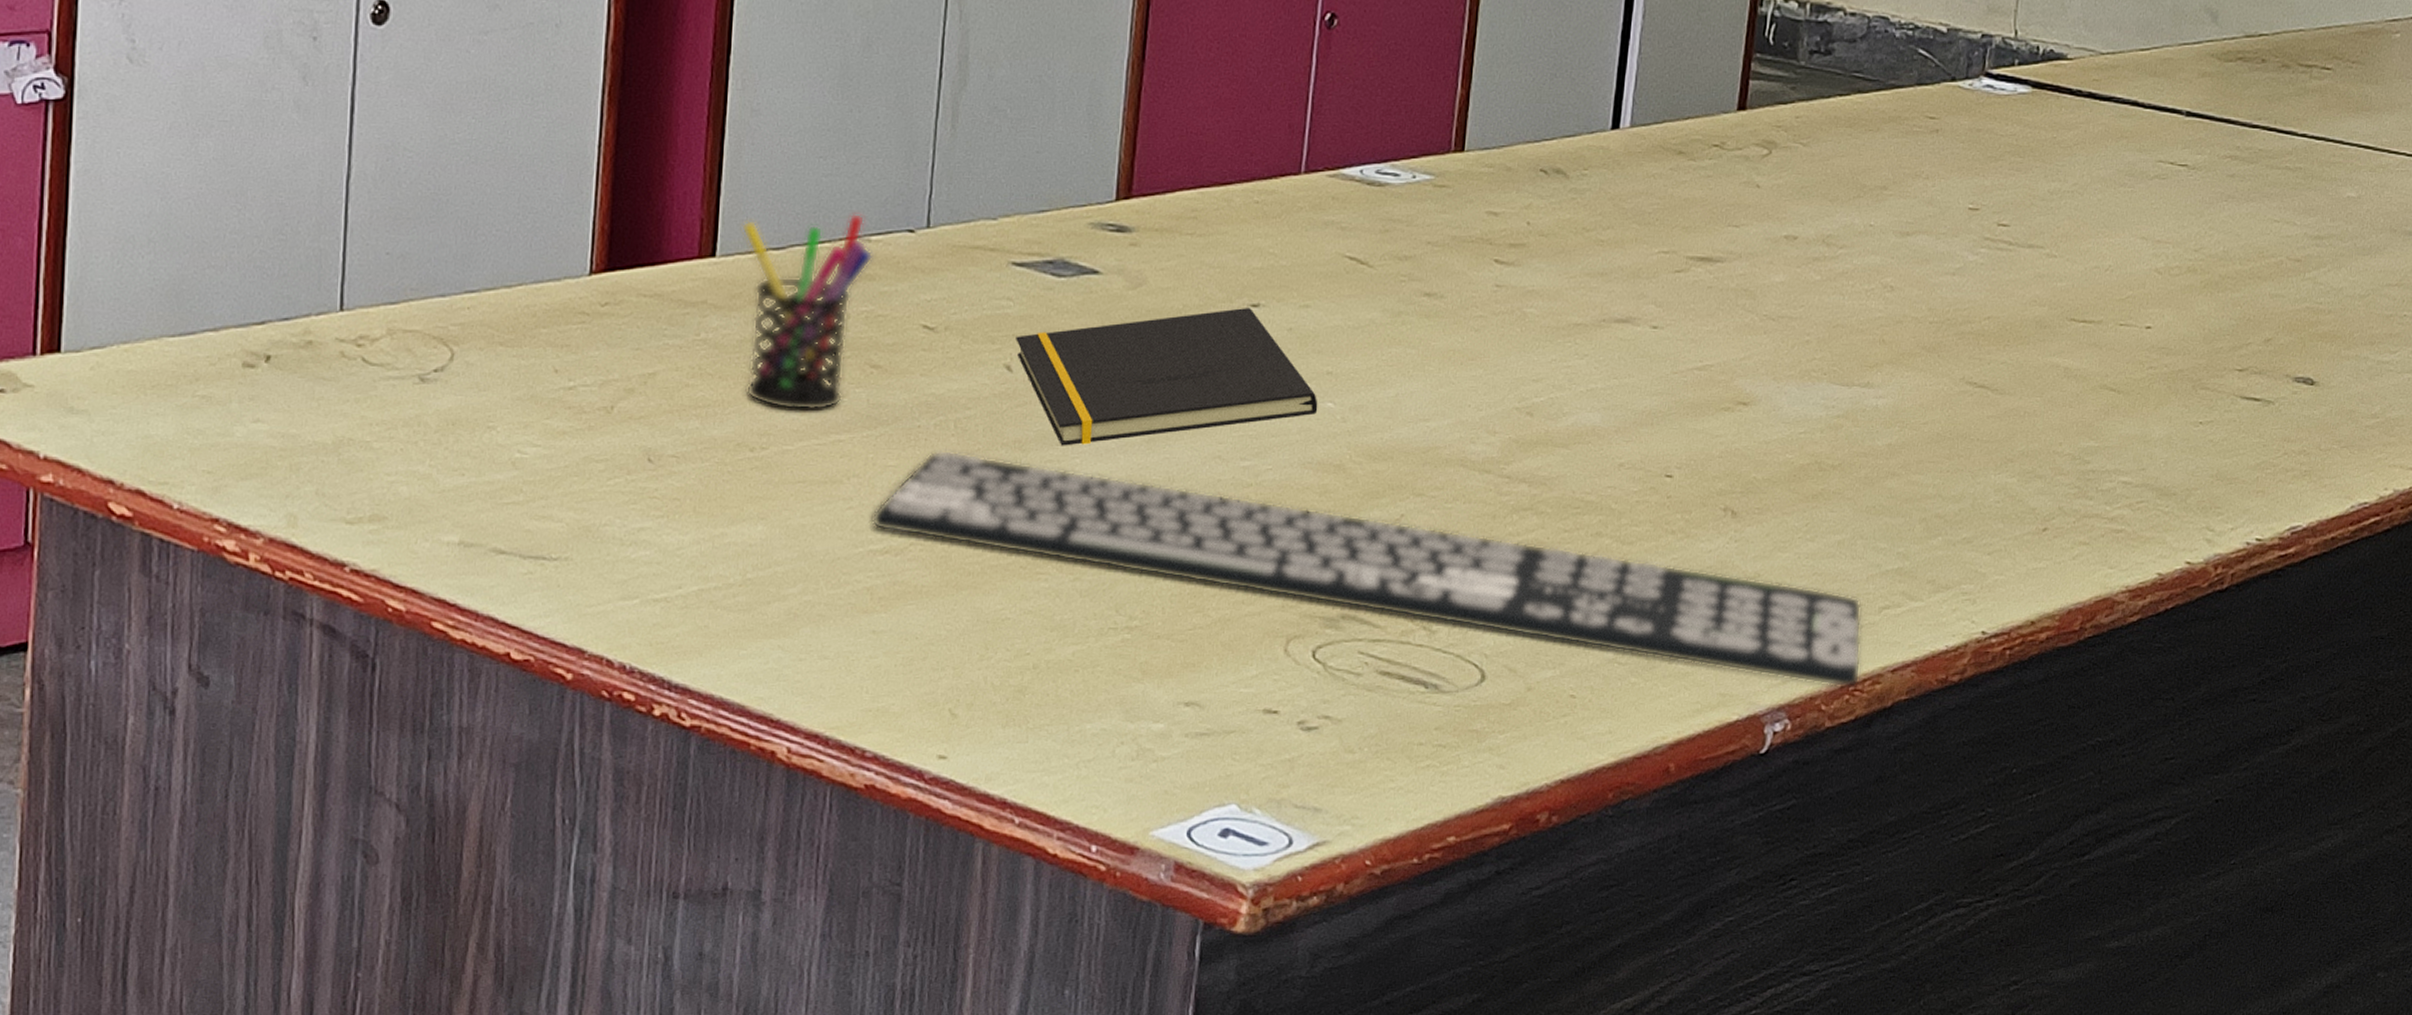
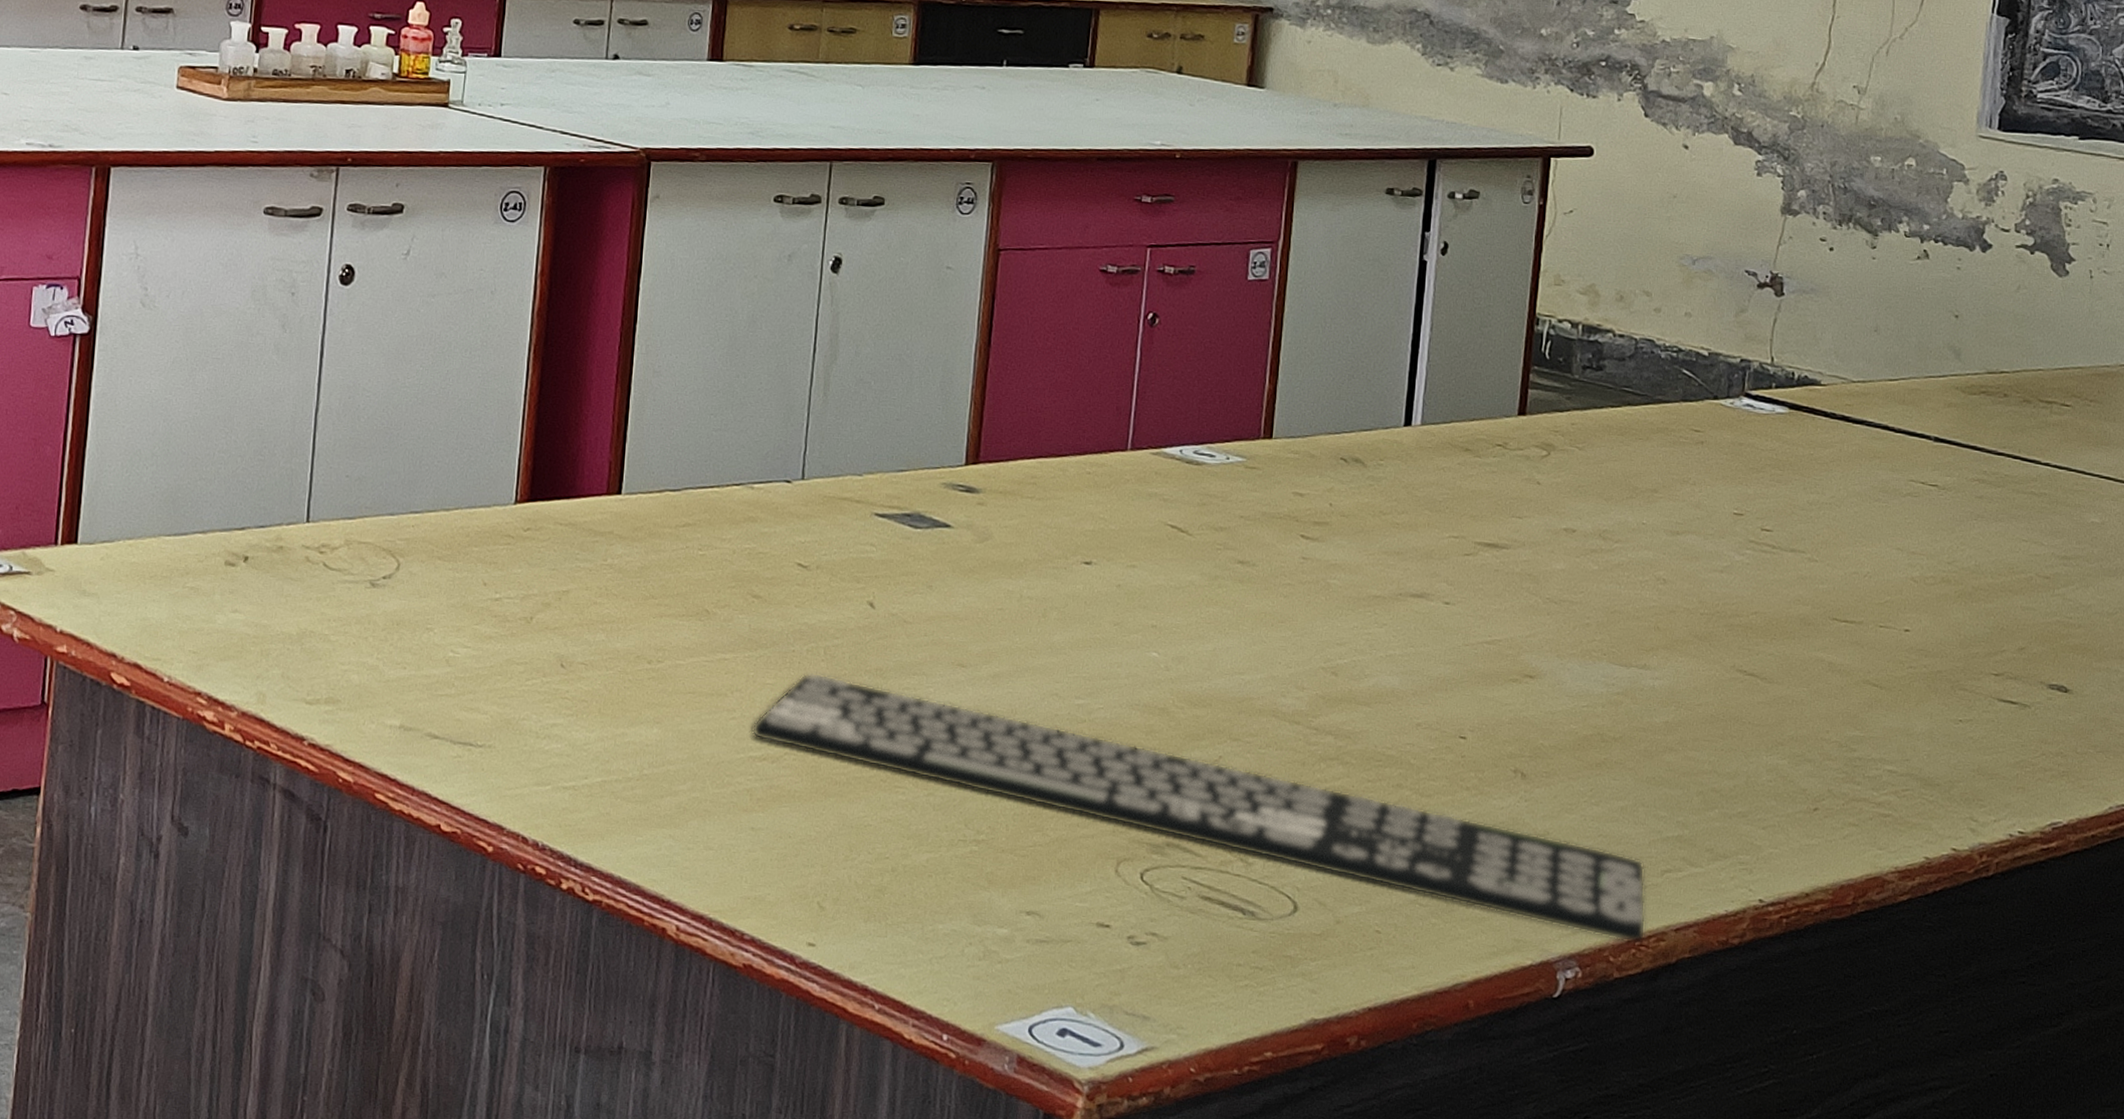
pen holder: present [741,213,874,411] -> none [643,463,756,632]
notepad: present [1016,308,1318,446] -> none [878,564,1144,676]

